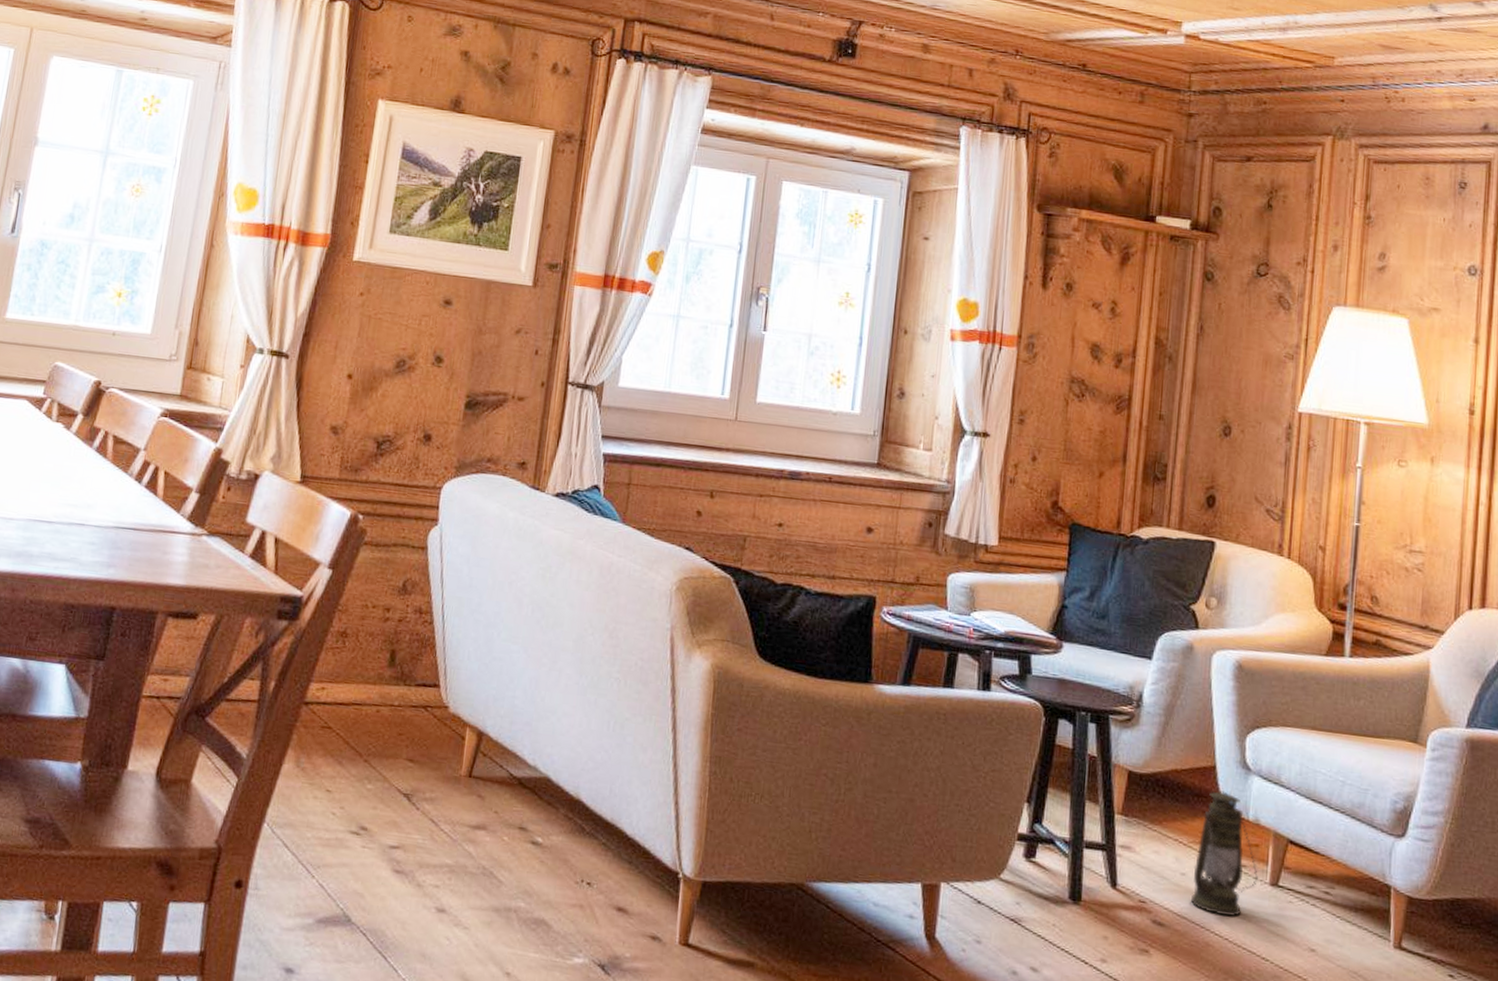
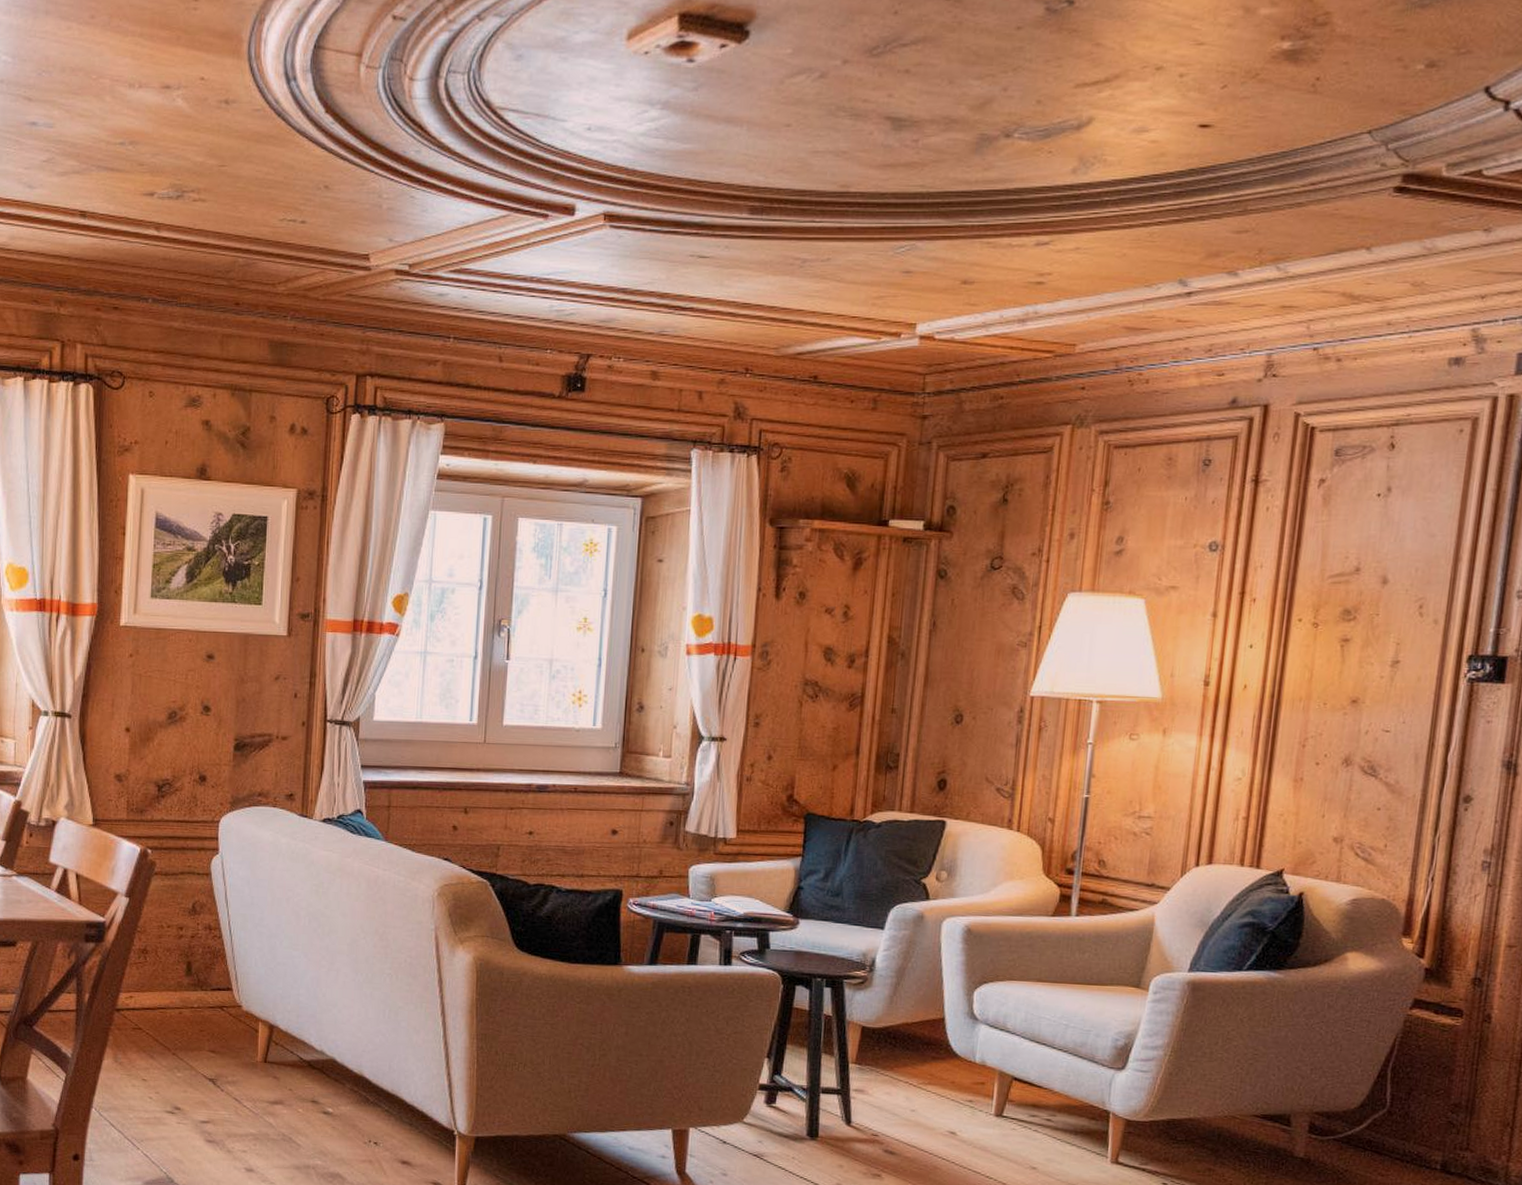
lantern: present [1191,790,1258,917] -> none [920,1038,983,1144]

